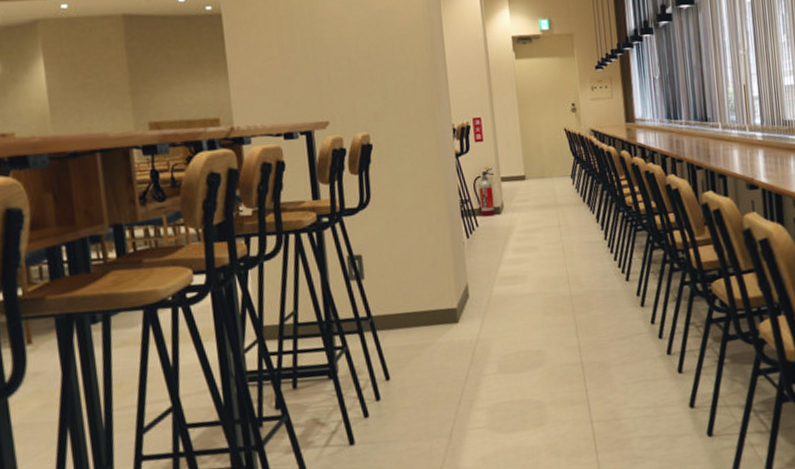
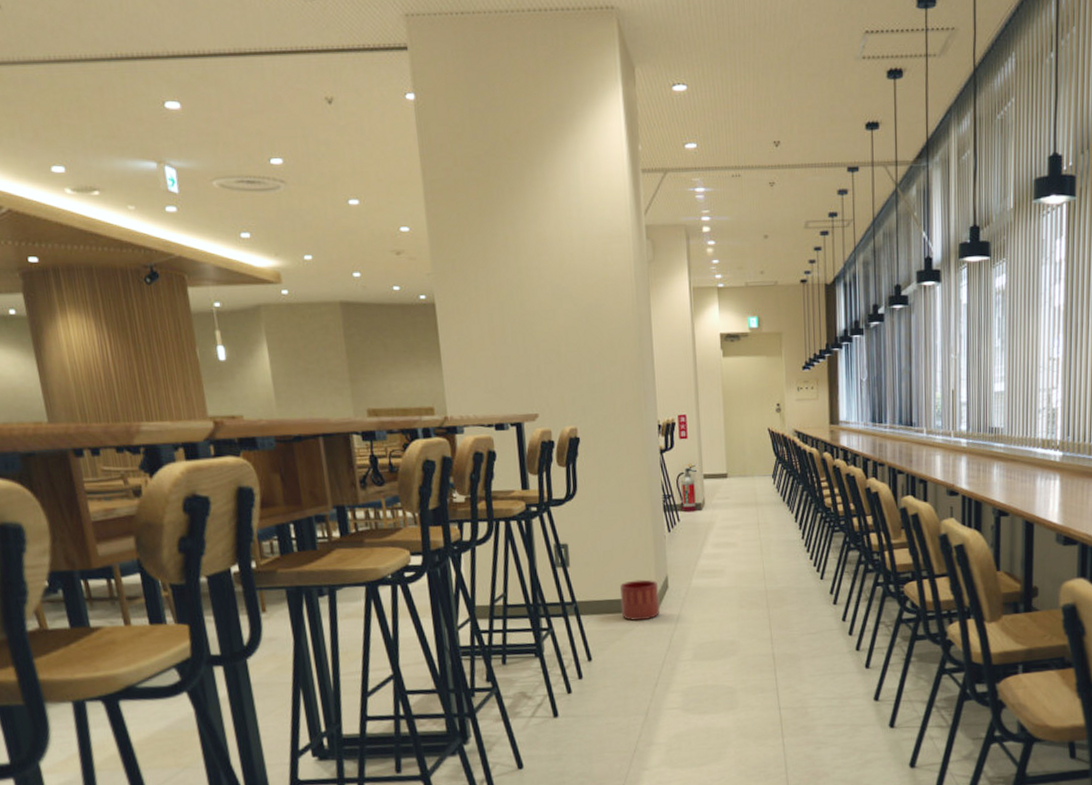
planter: none [417,289,462,334] -> present [619,579,660,621]

